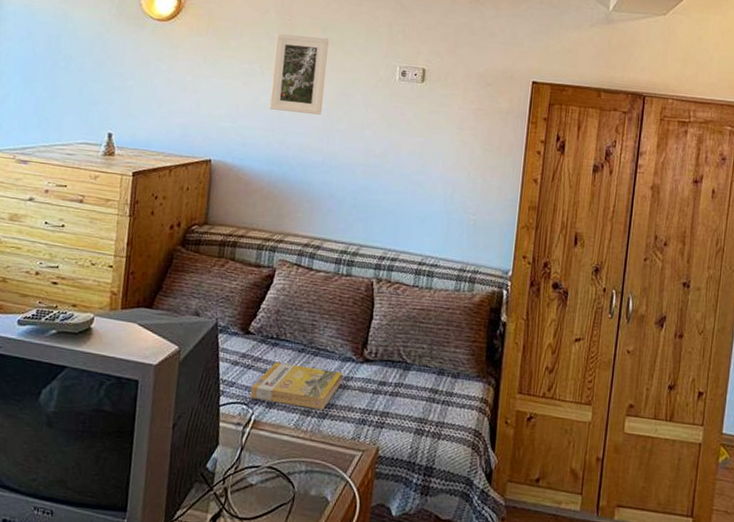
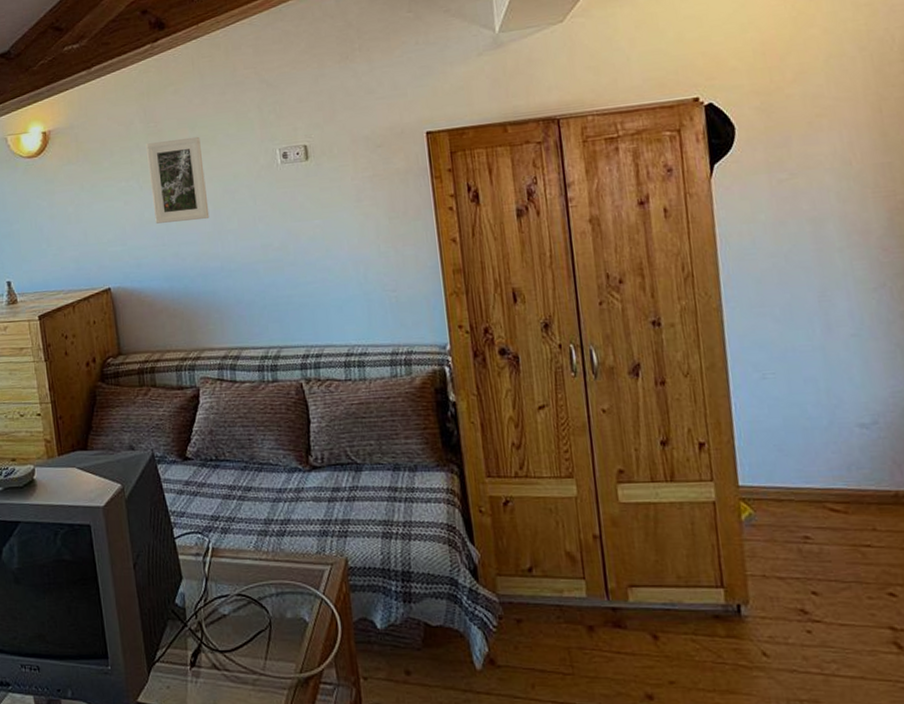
book: present [250,361,343,410] -> none [201,484,293,528]

